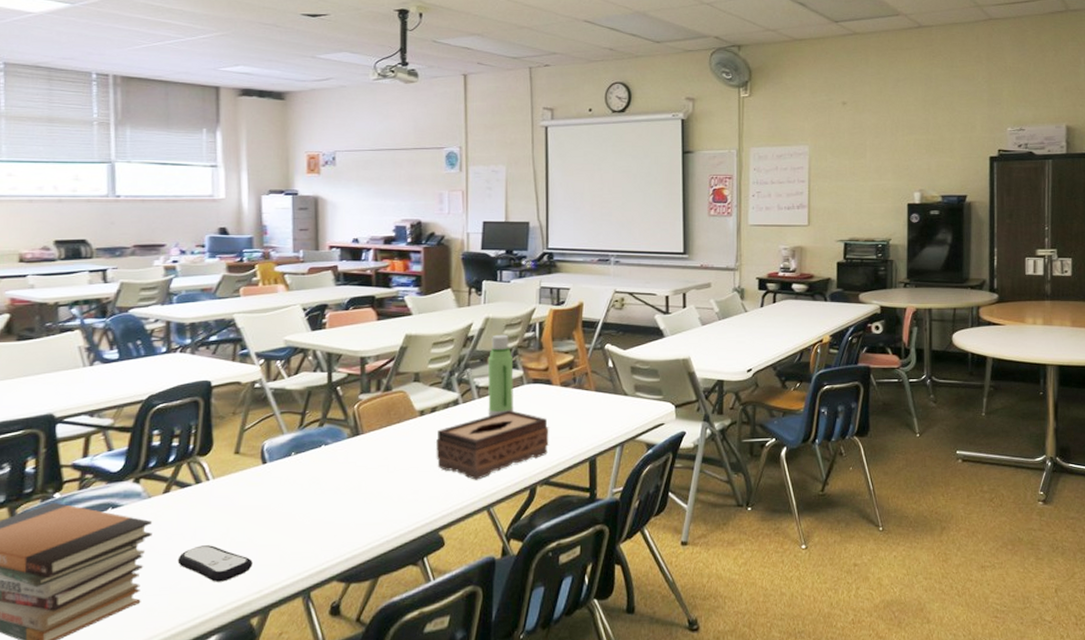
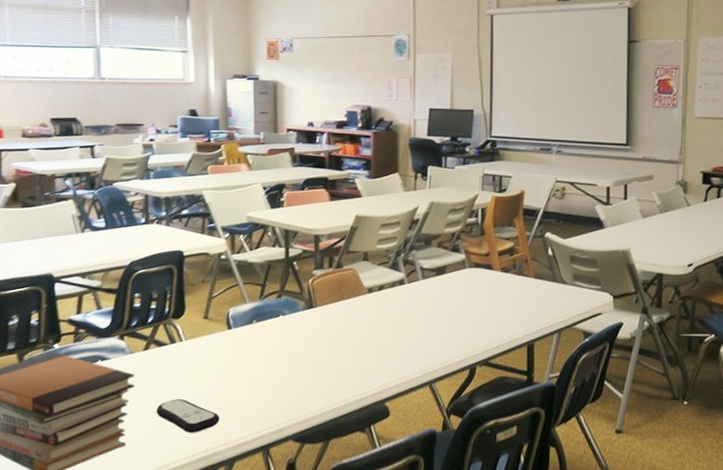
tissue box: present [436,410,549,480] -> none [383,292,489,357]
water bottle: present [488,334,514,417] -> none [431,219,456,297]

